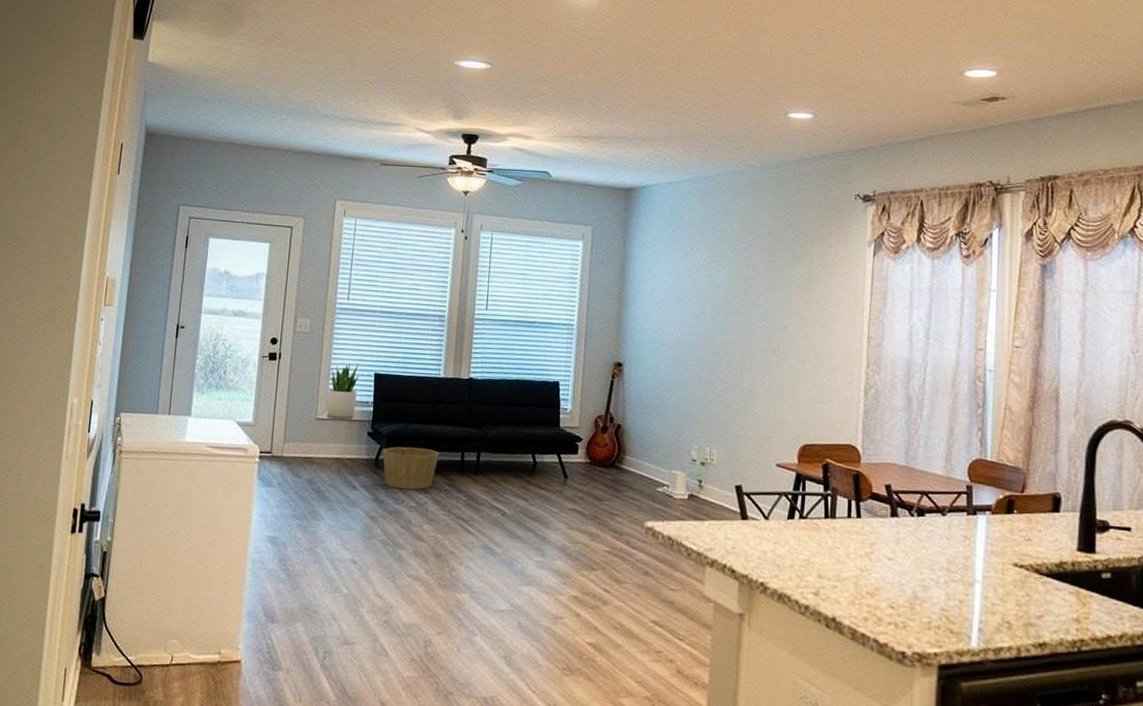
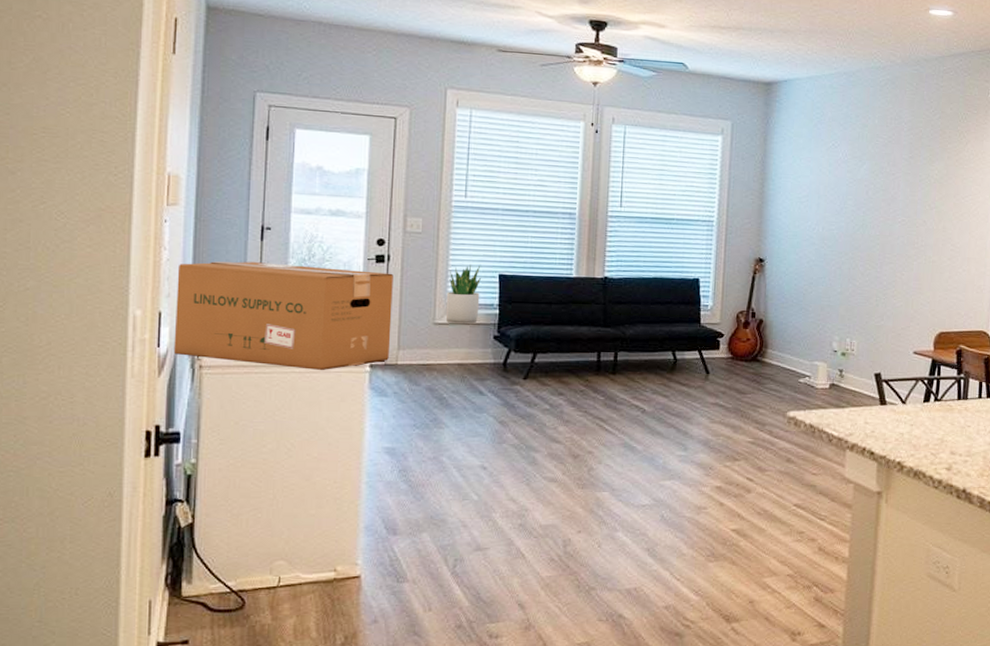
box: none [100,356,283,460] -> present [173,261,393,371]
basket: present [383,447,439,490] -> none [511,349,573,393]

